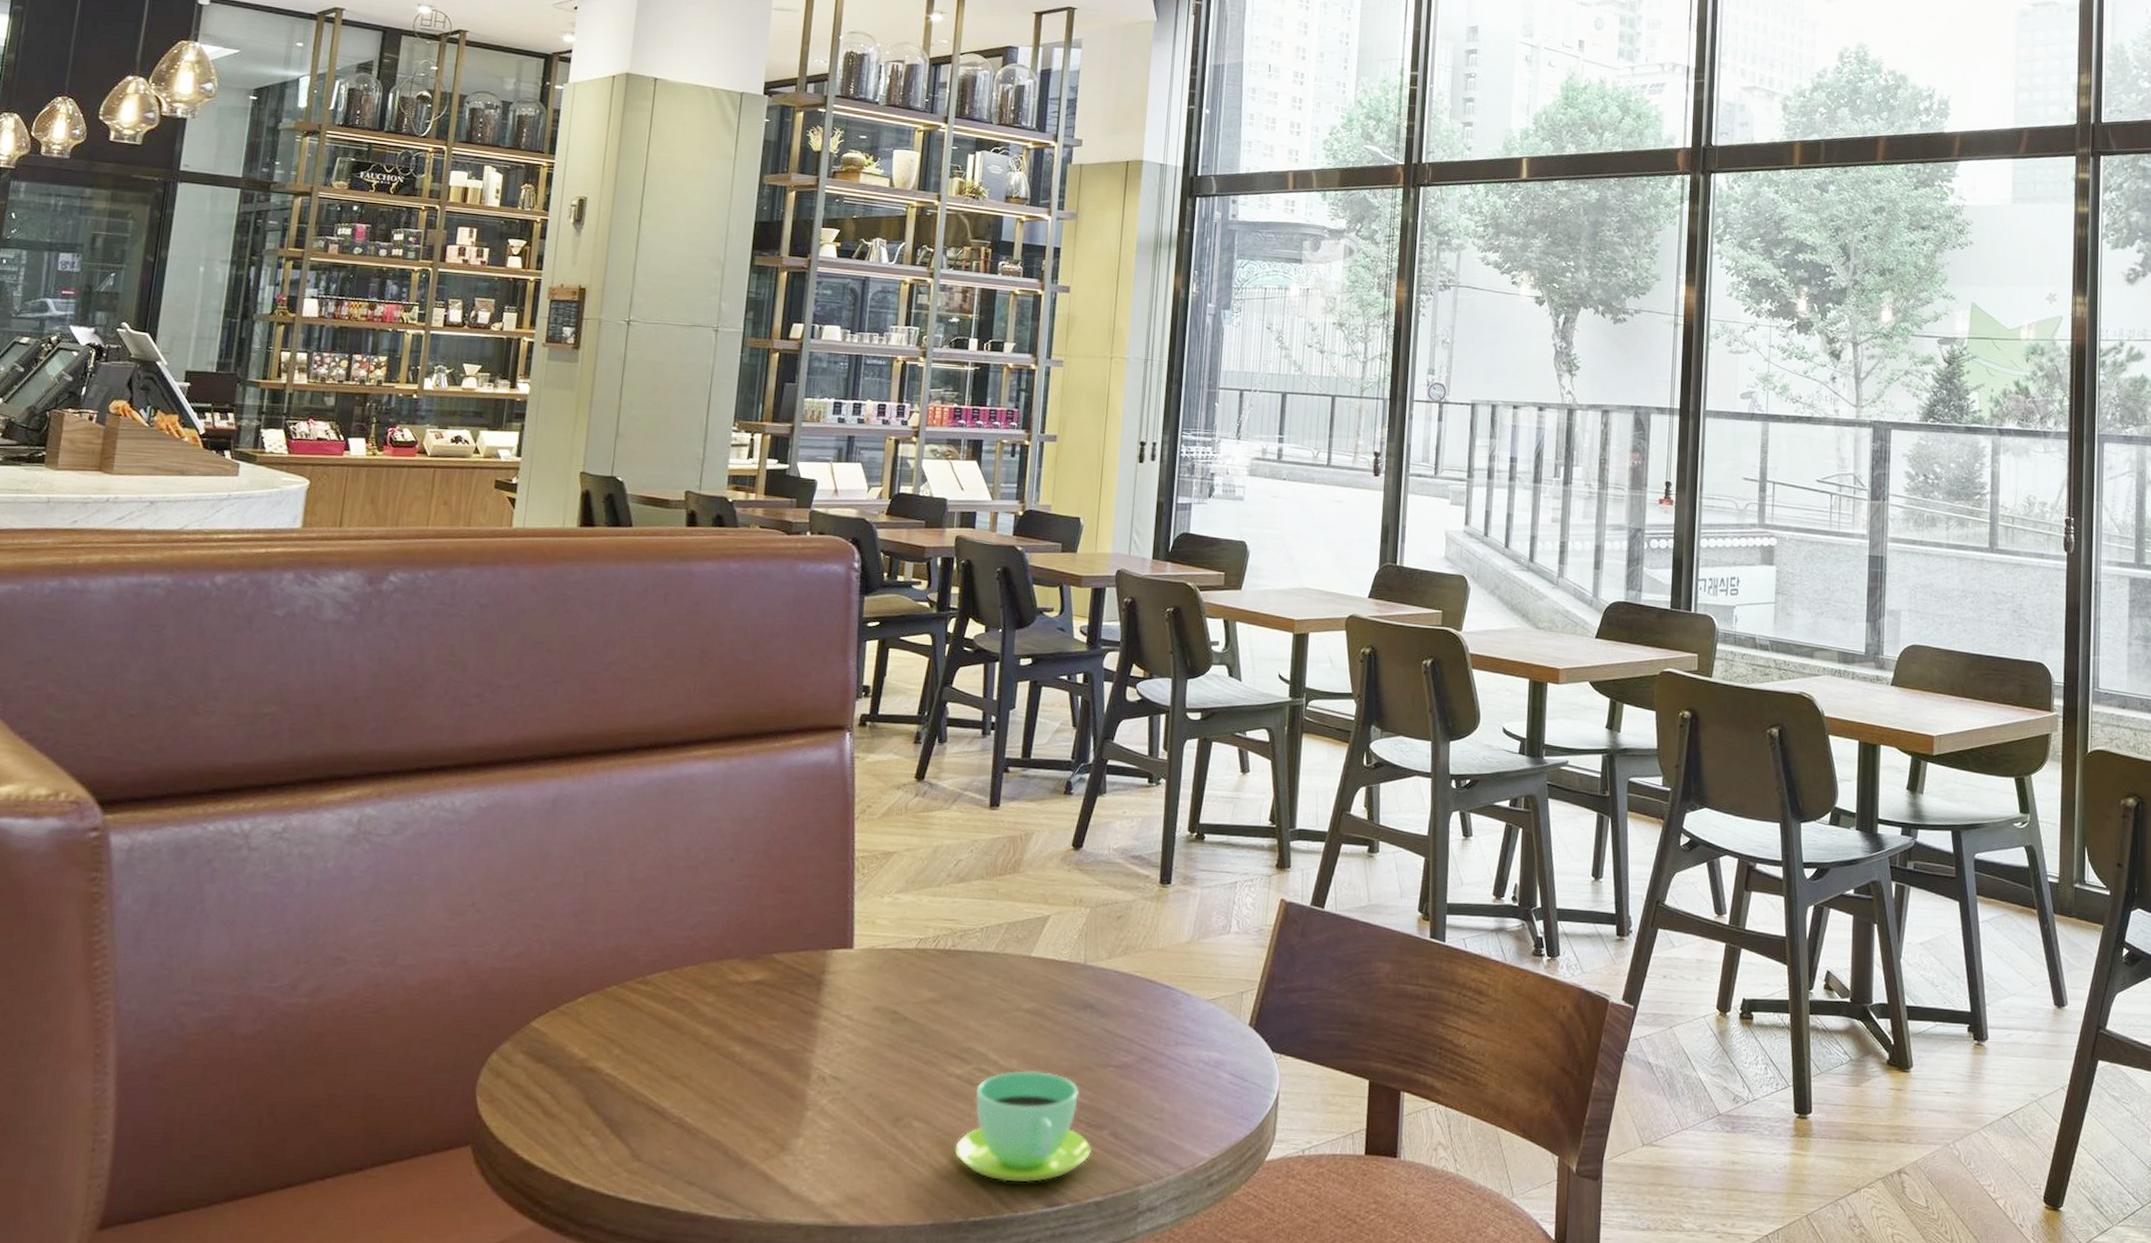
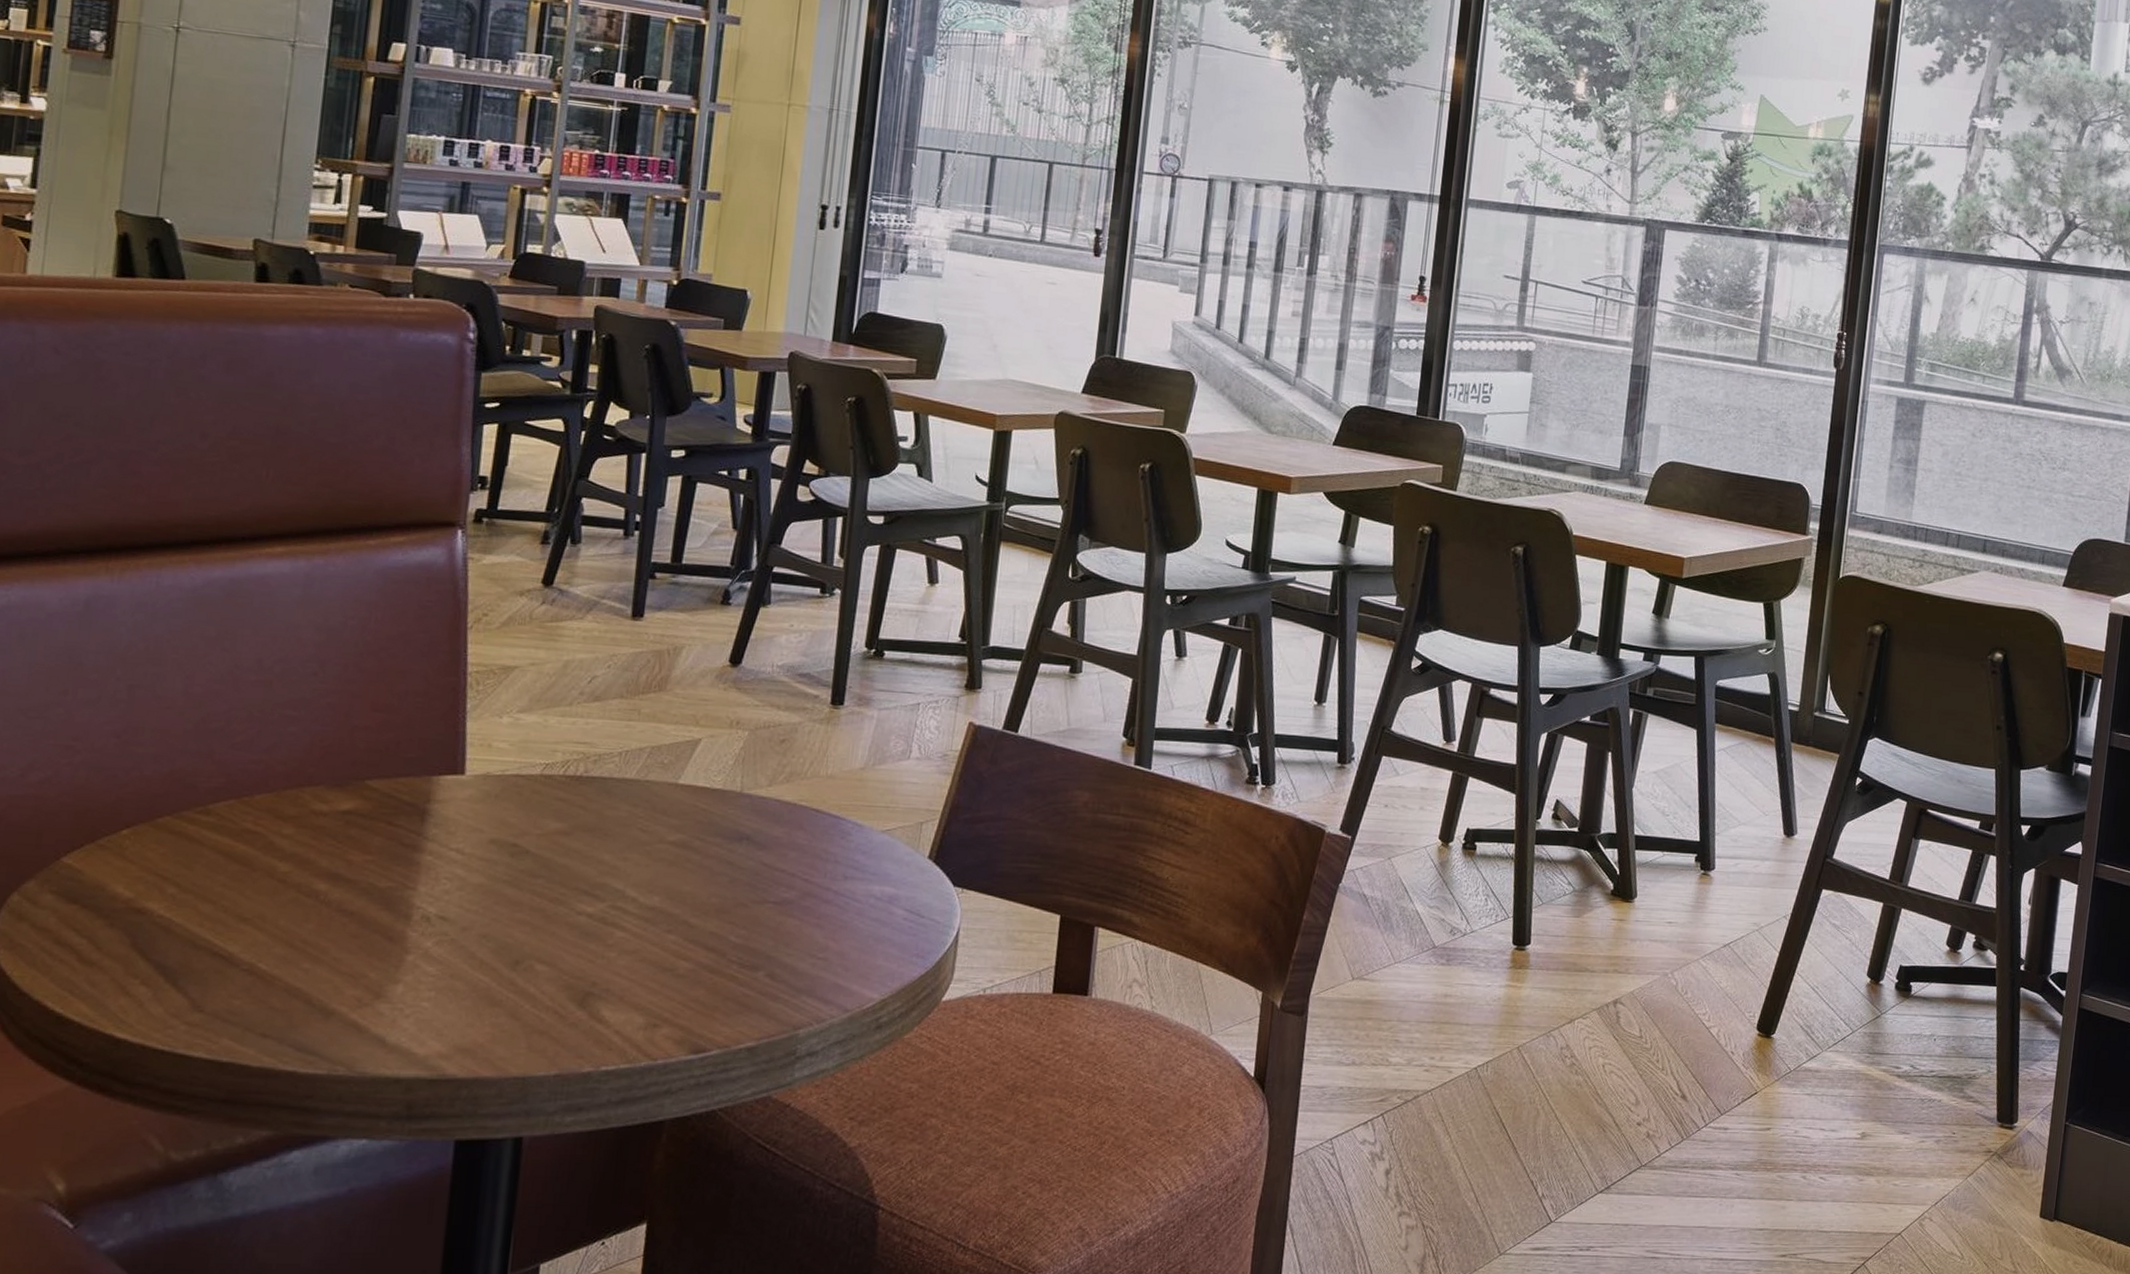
cup: present [954,1070,1092,1183] -> none [584,908,745,1029]

